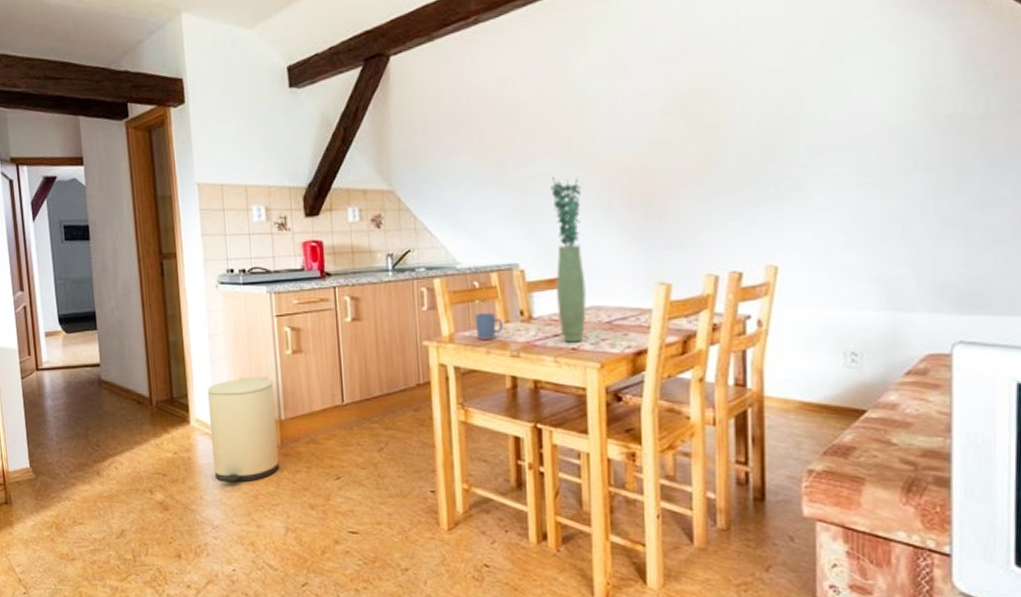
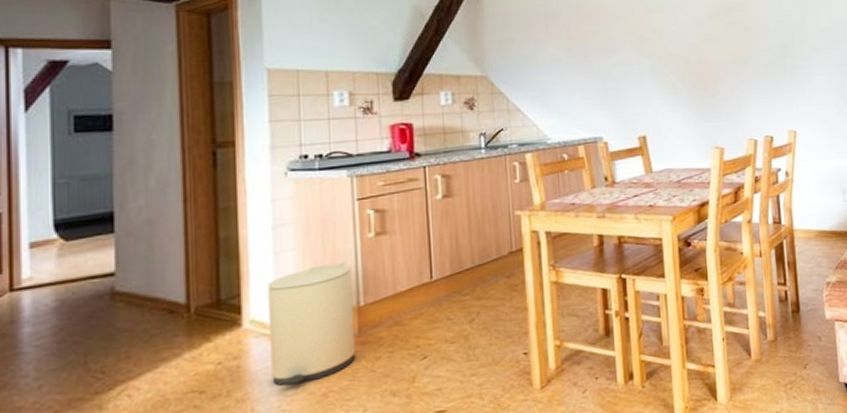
mug: present [474,313,503,341] -> none [564,181,590,206]
vase: present [550,176,586,343] -> none [628,65,660,201]

